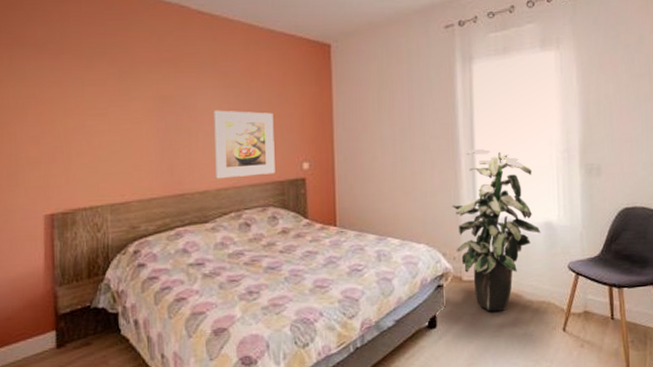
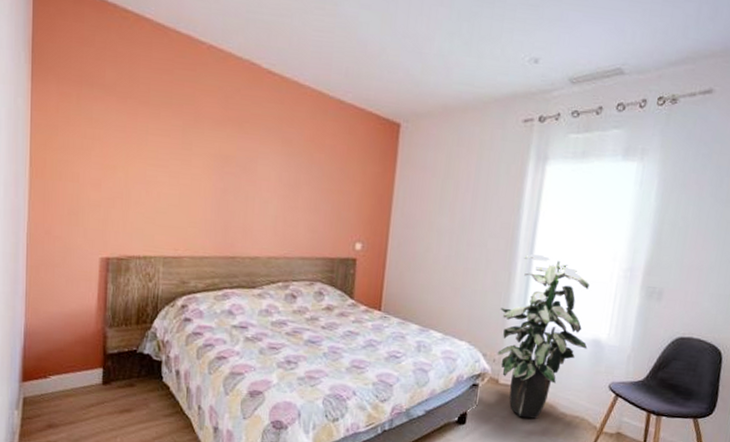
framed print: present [213,110,275,179] -> none [267,177,332,250]

